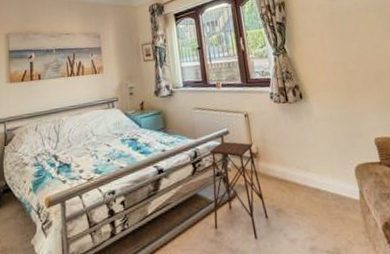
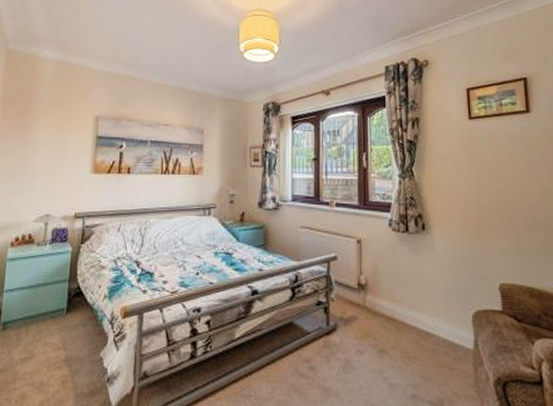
side table: present [210,141,268,240] -> none [308,268,369,380]

